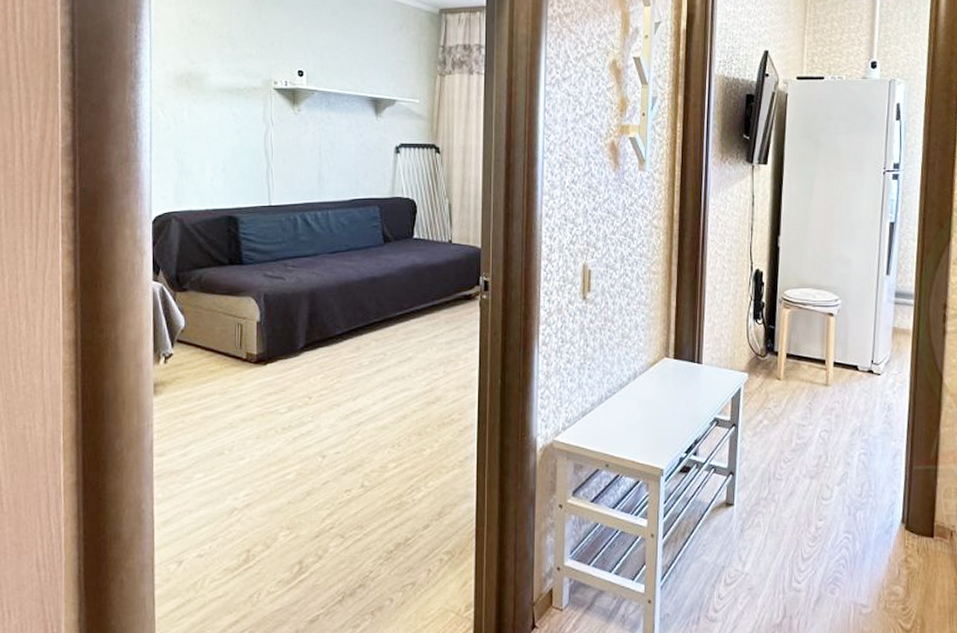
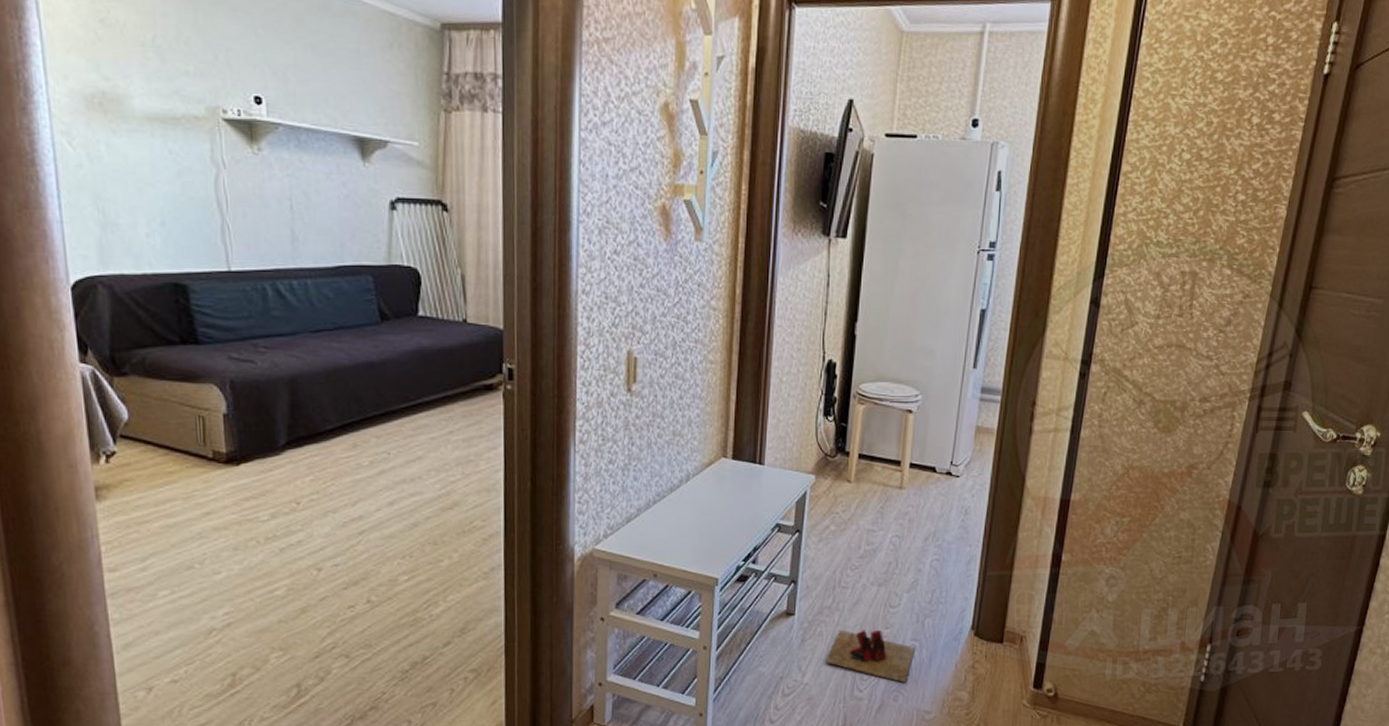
slippers: none [762,520,849,575] -> present [824,629,916,683]

